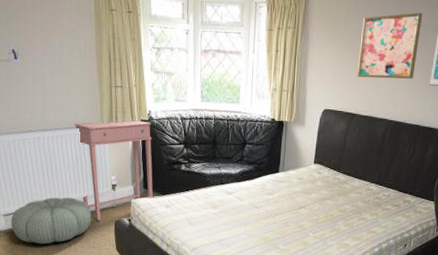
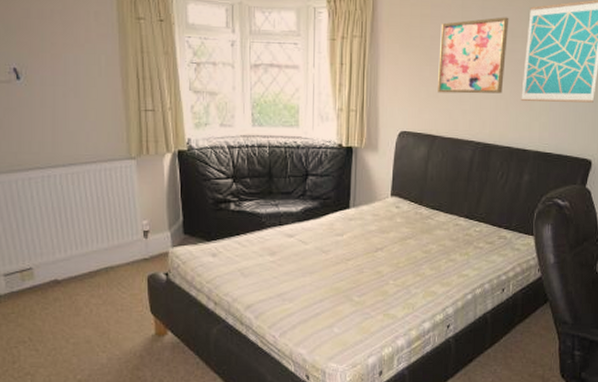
pouf: present [10,197,92,245] -> none [13,249,119,310]
side table: present [74,119,153,221] -> none [94,149,195,277]

